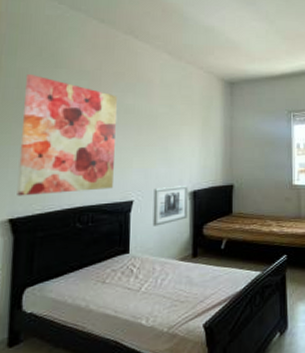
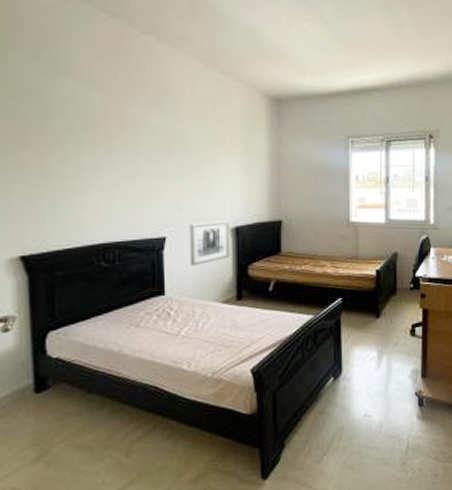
wall art: present [17,73,117,196] -> none [23,80,141,230]

